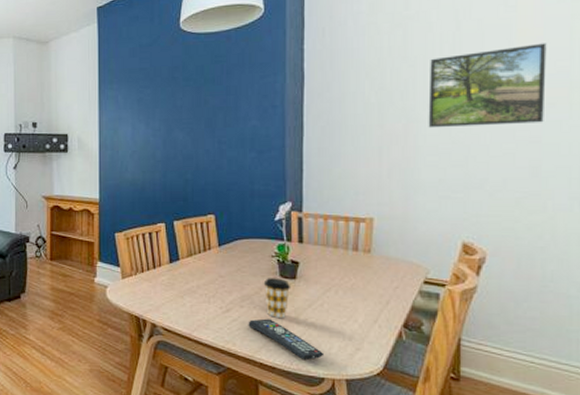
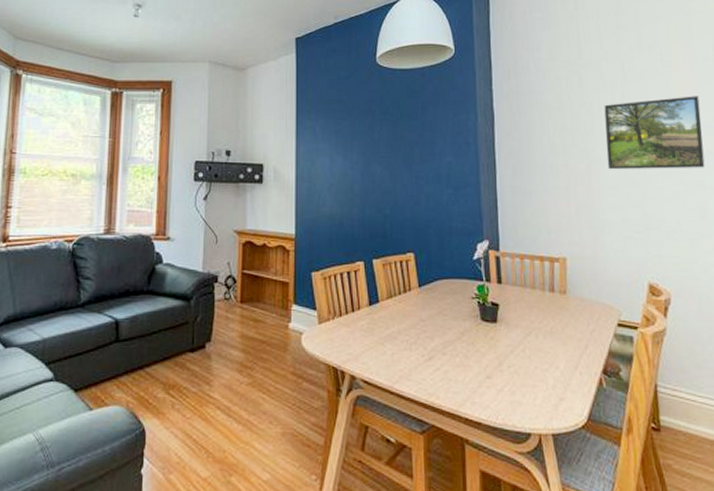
remote control: present [248,318,325,360] -> none [451,367,529,413]
coffee cup: present [263,278,291,318] -> none [465,322,493,366]

